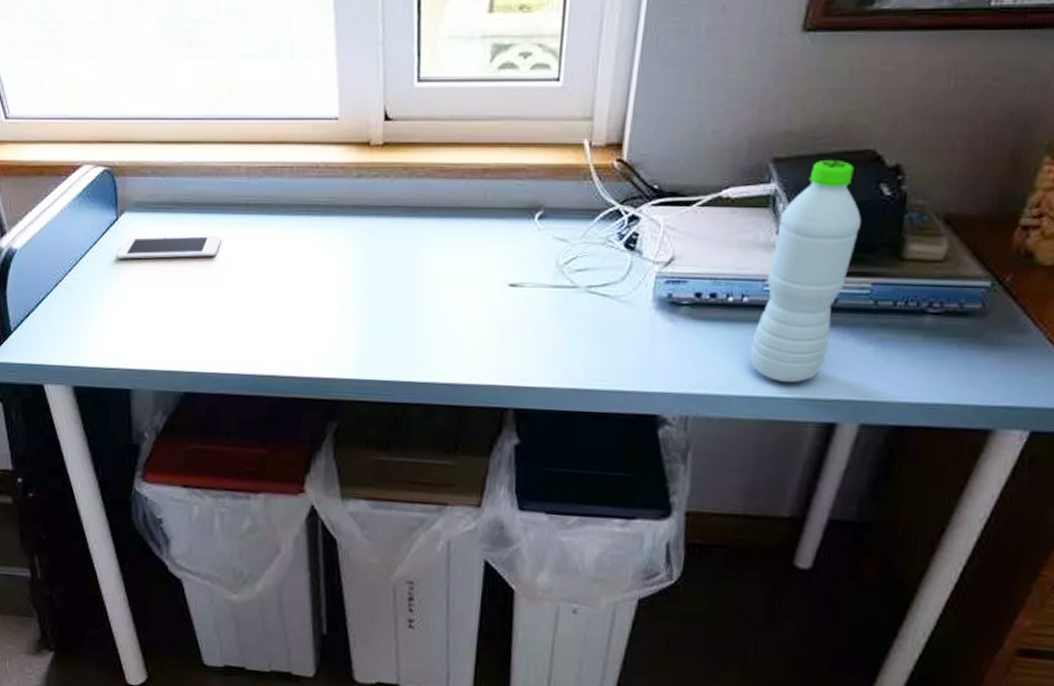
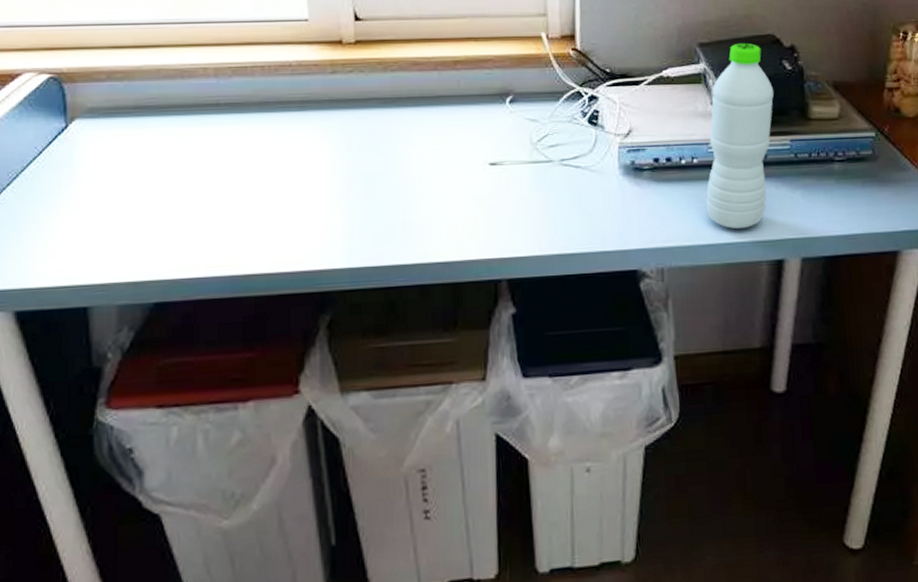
cell phone: present [117,235,222,259] -> none [68,136,190,168]

